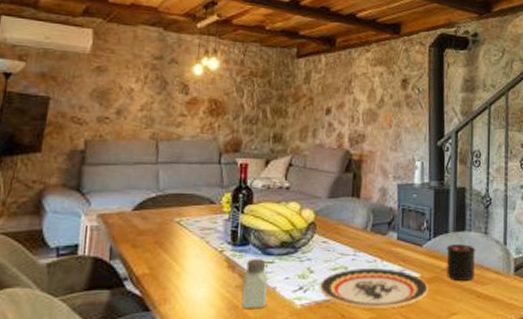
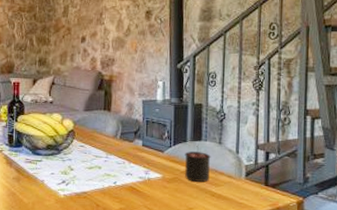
saltshaker: present [241,259,268,308] -> none [18,157,38,196]
plate: present [319,268,429,309] -> none [78,168,170,201]

